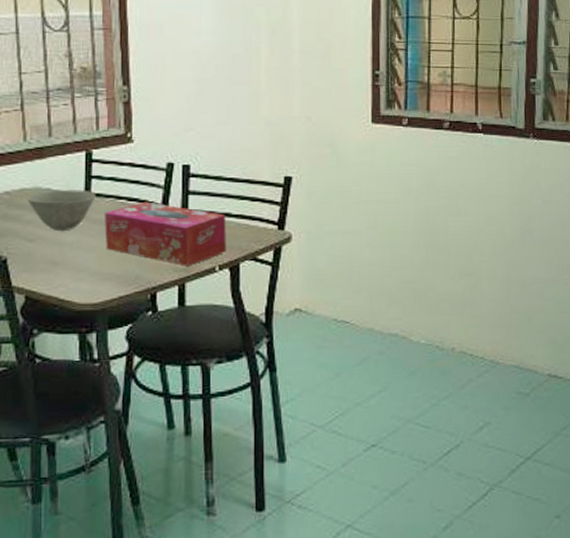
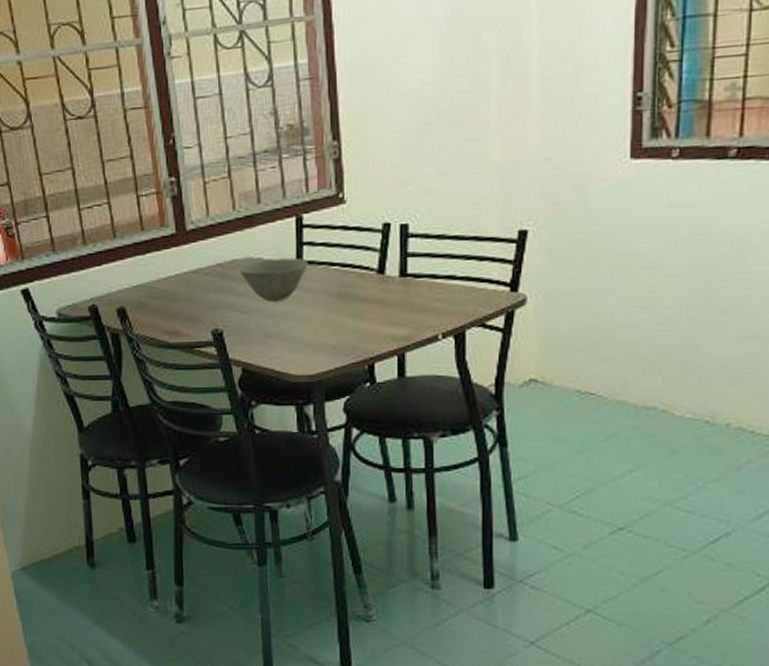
tissue box: present [105,201,226,266] -> none [318,267,450,335]

